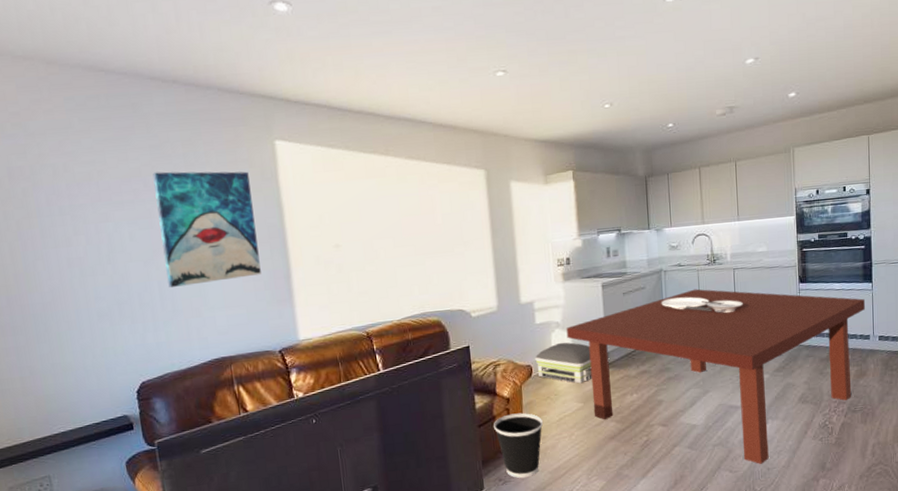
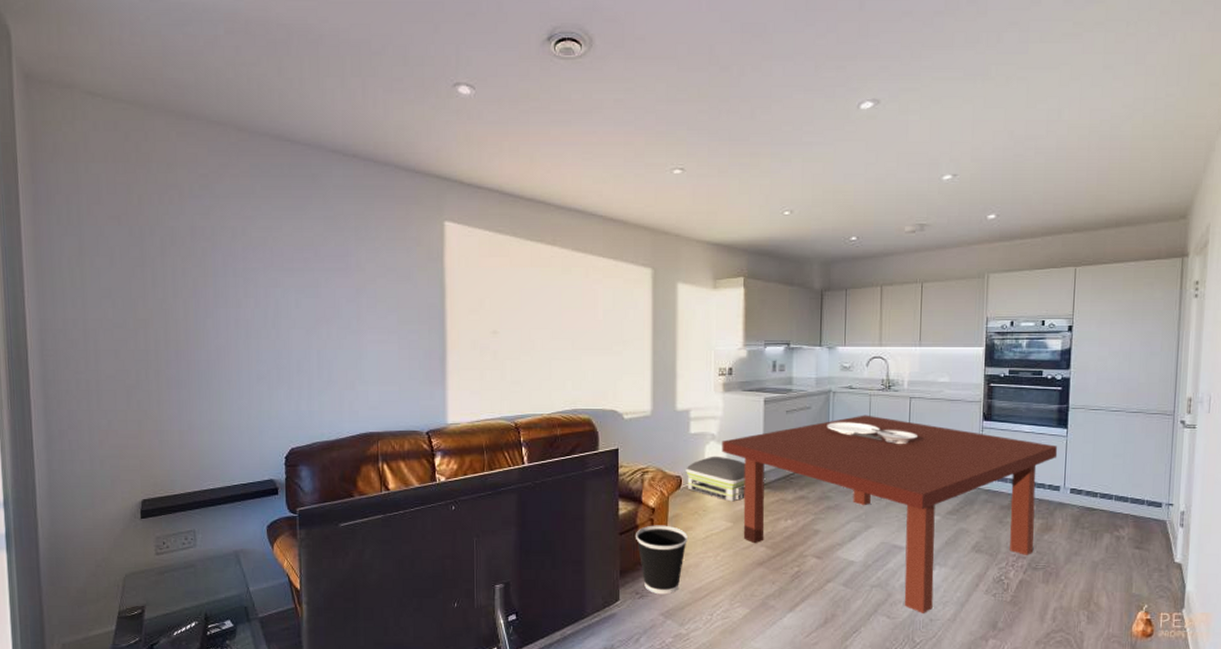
wall art: present [152,171,261,288] -> none [324,243,417,359]

